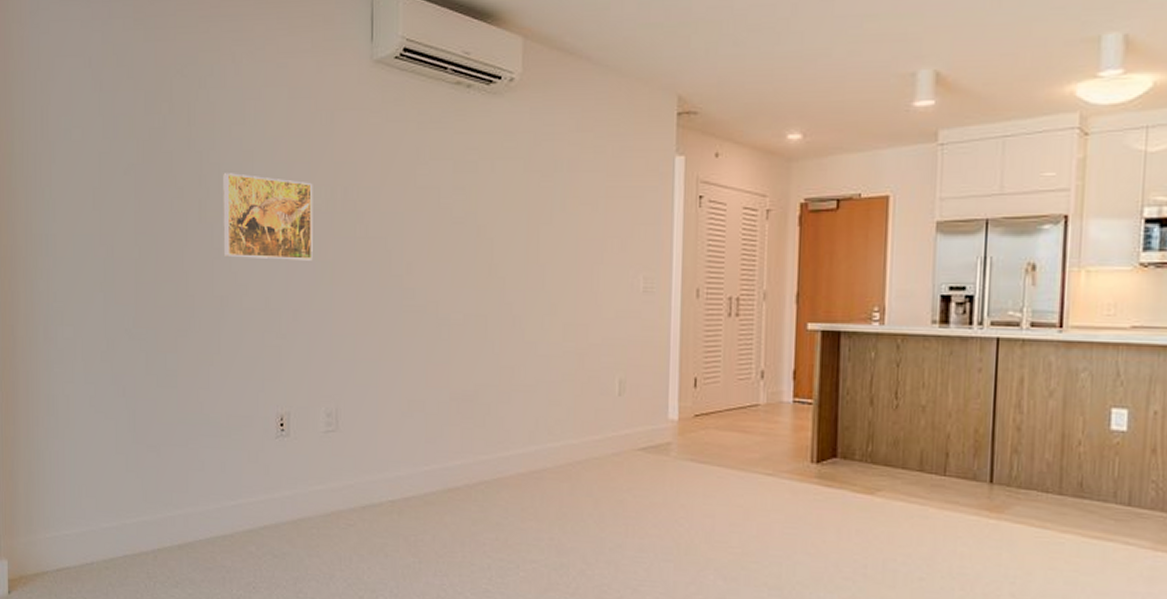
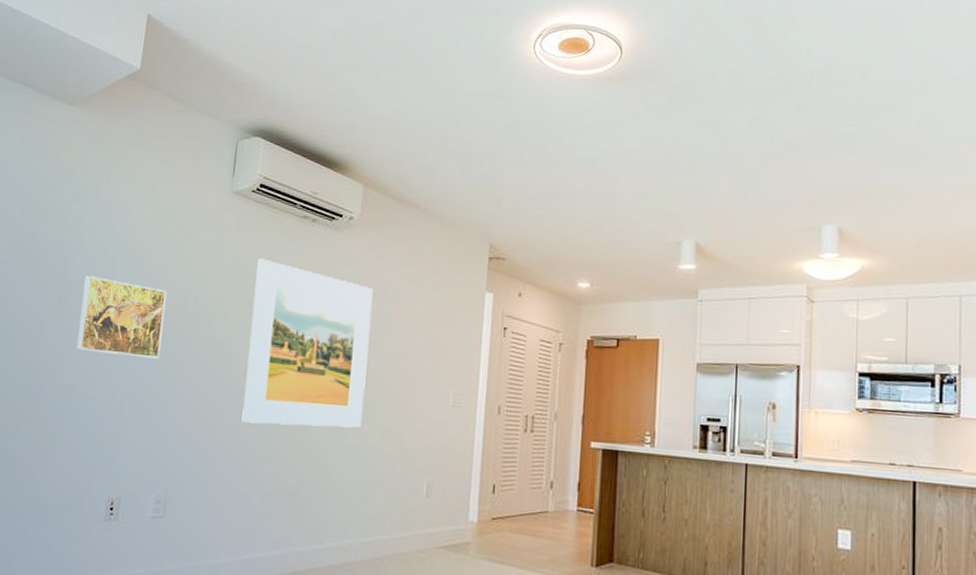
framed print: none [408,137,544,326] -> present [241,258,373,428]

